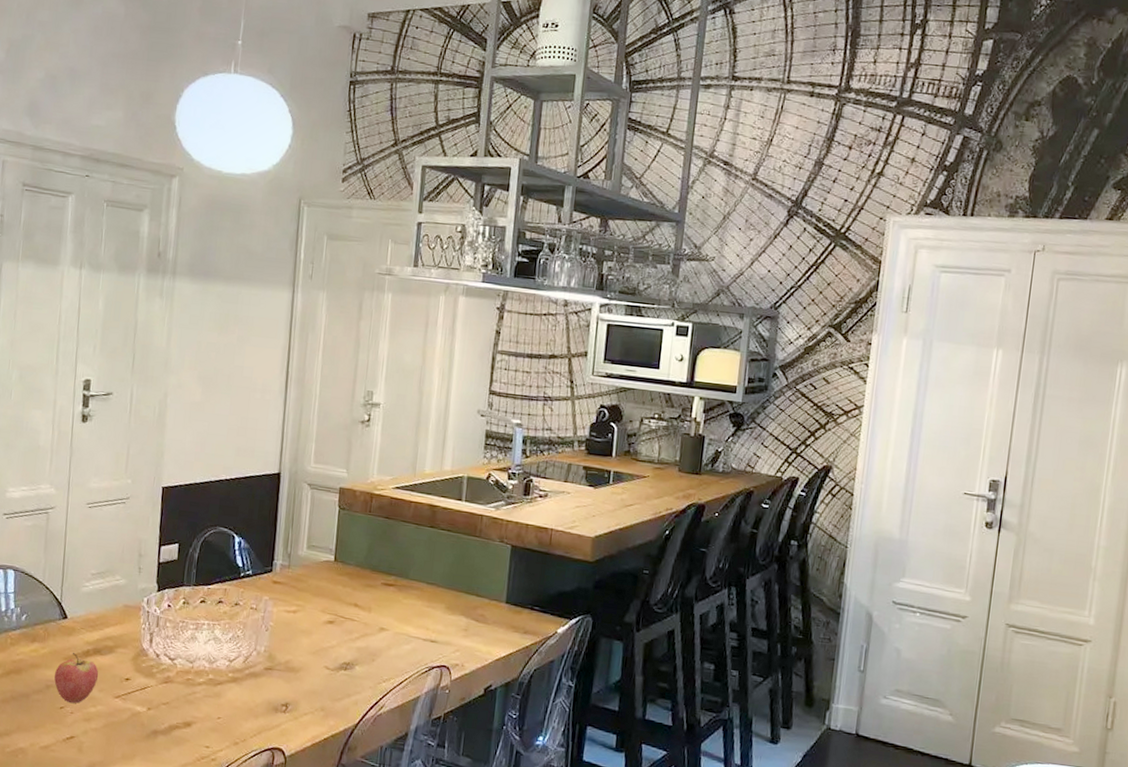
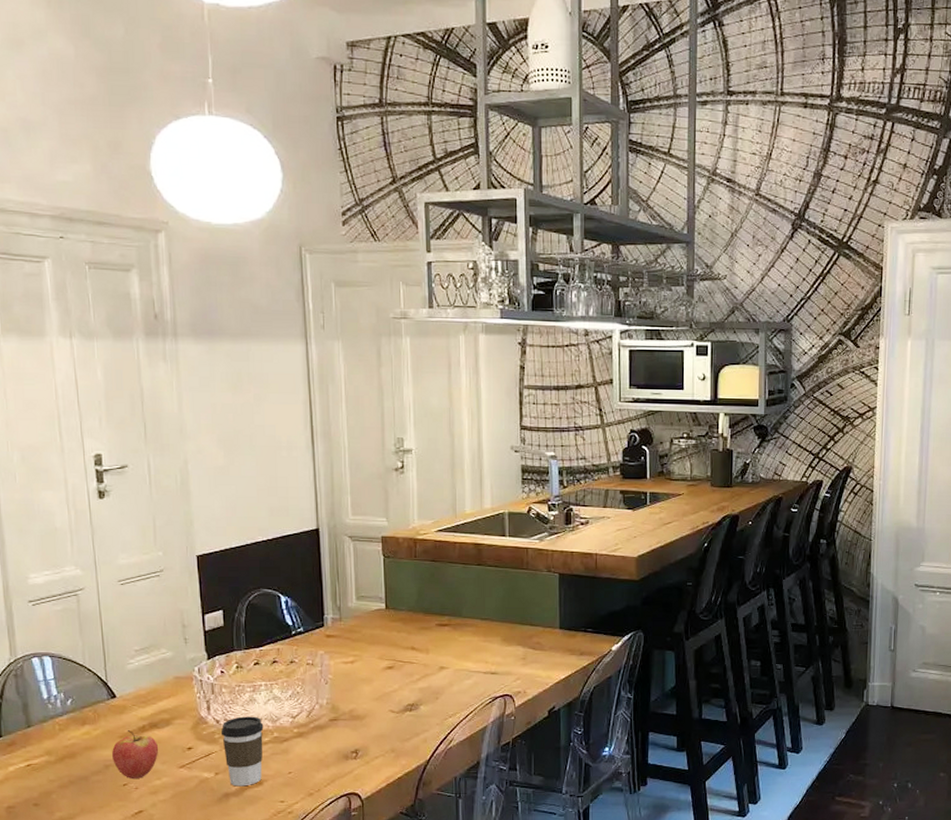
coffee cup: none [158,653,201,726] -> present [220,716,264,787]

